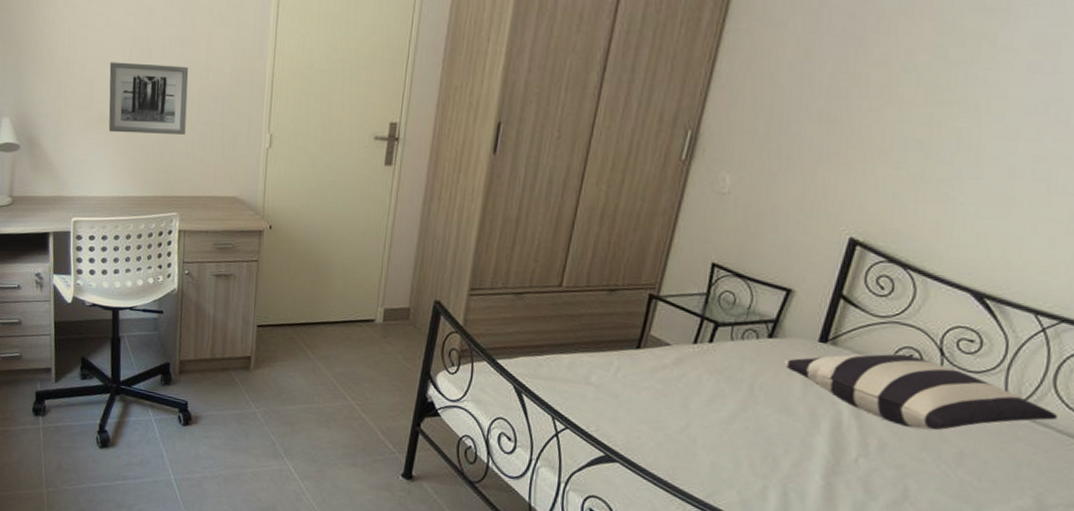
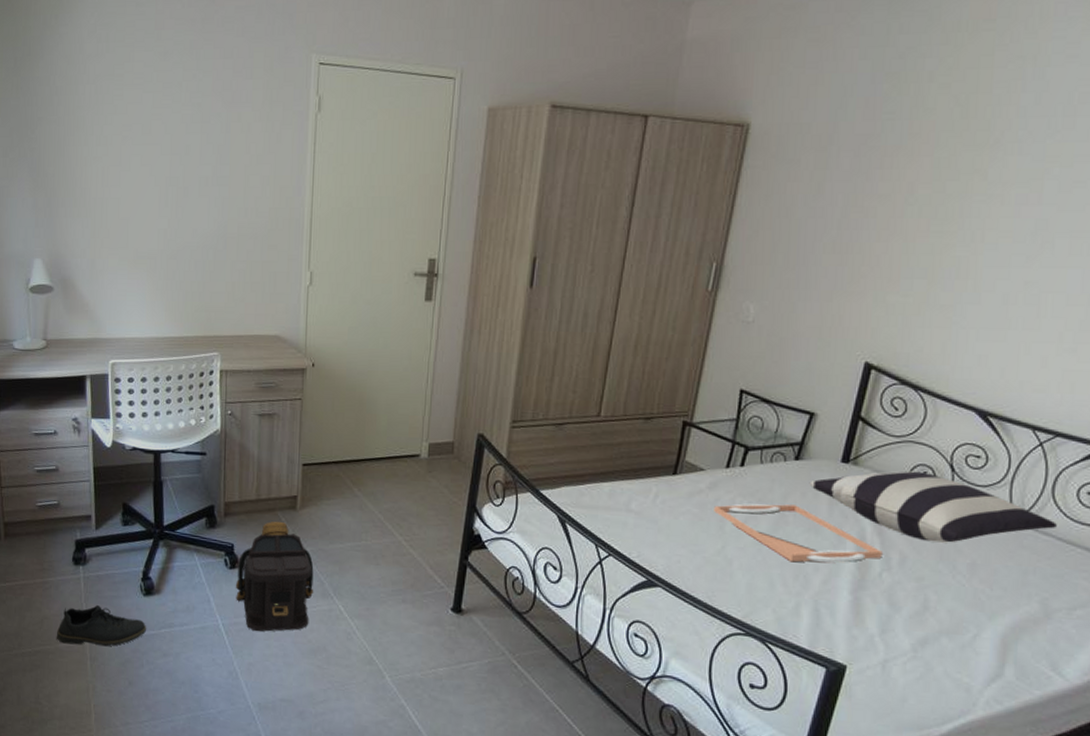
shoe: none [15,455,102,495] -> present [56,605,147,646]
wall art: present [108,62,189,134] -> none [145,201,227,273]
backpack: none [188,380,266,489] -> present [235,521,314,632]
serving tray: none [679,380,860,446] -> present [714,503,883,563]

